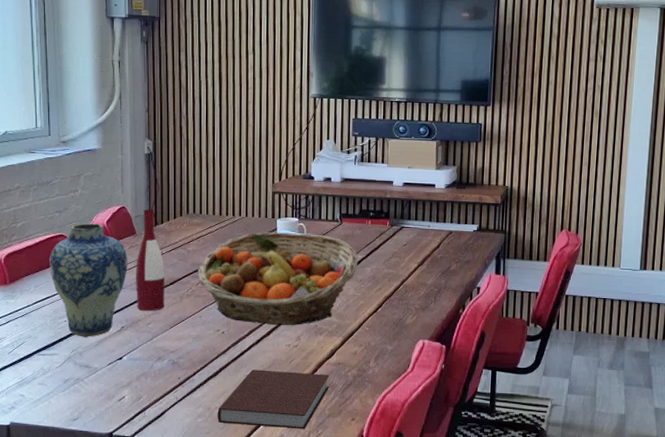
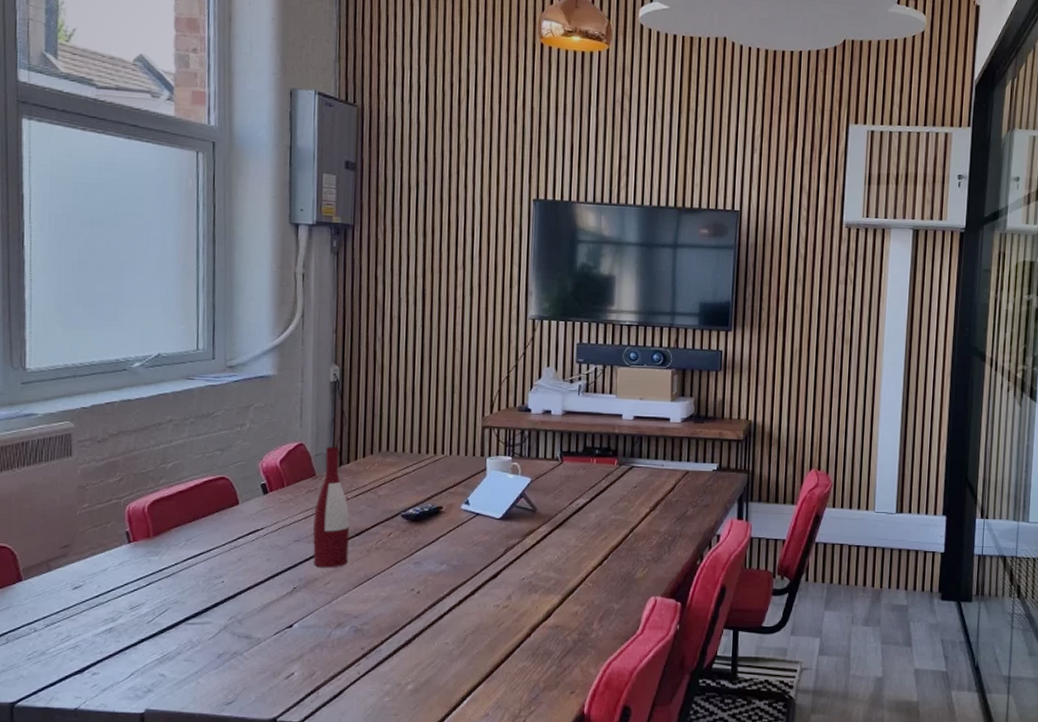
vase: present [49,223,128,337] -> none [206,463,305,601]
fruit basket: present [197,232,358,326] -> none [389,473,581,583]
notebook: present [217,369,330,429] -> none [408,636,546,706]

